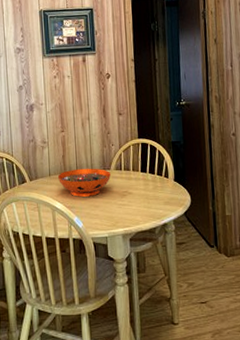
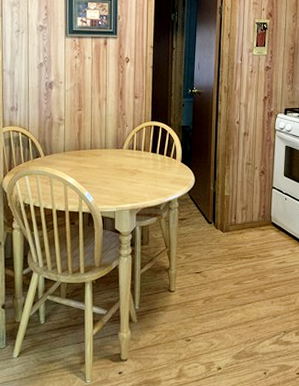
decorative bowl: present [58,168,111,197] -> none [72,146,124,173]

